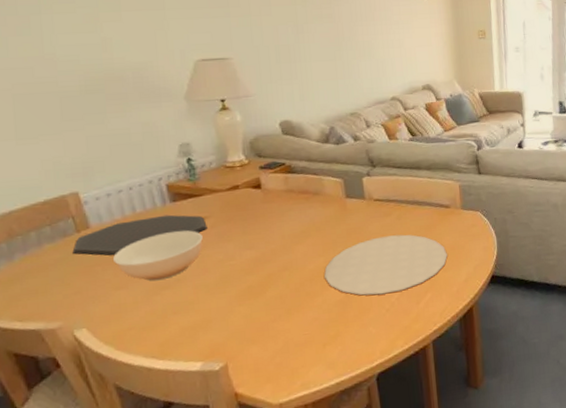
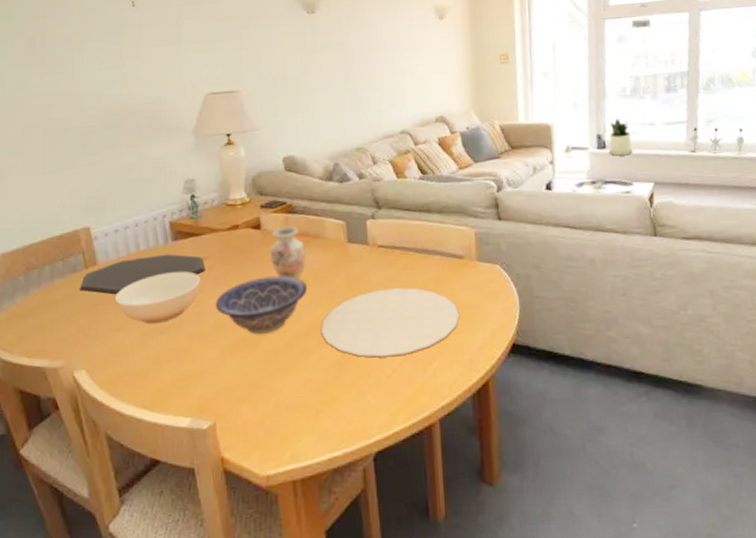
decorative bowl: none [219,229,310,283] -> present [215,275,308,334]
vase: none [272,185,308,233] -> present [271,226,307,280]

